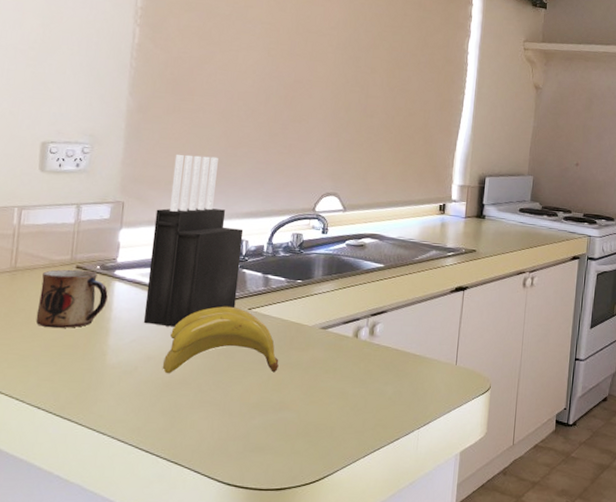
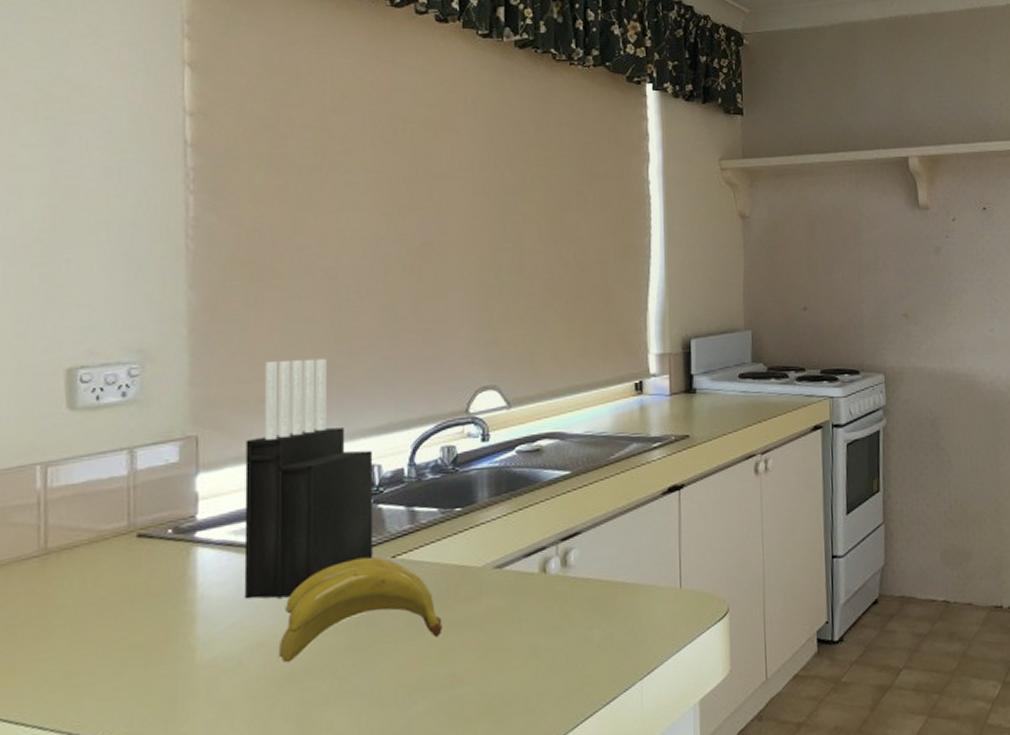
mug: present [36,269,108,329] -> none [85,537,188,627]

